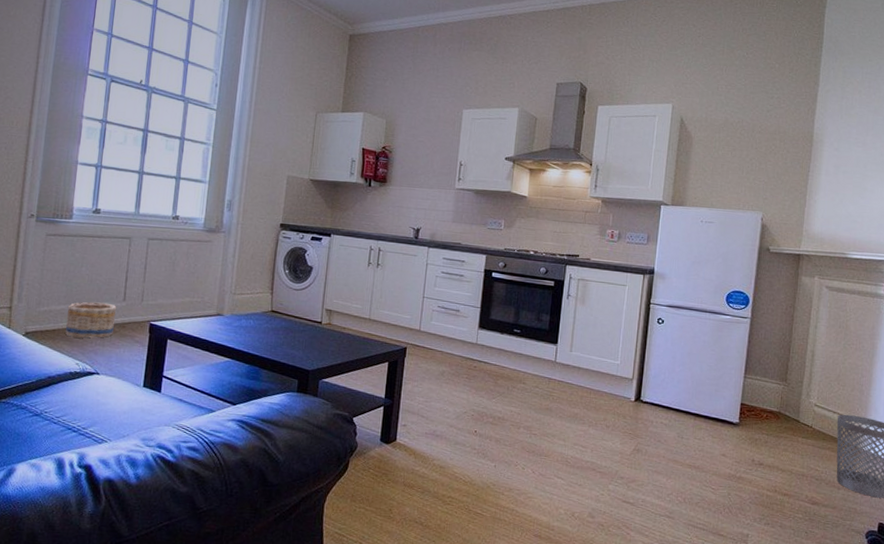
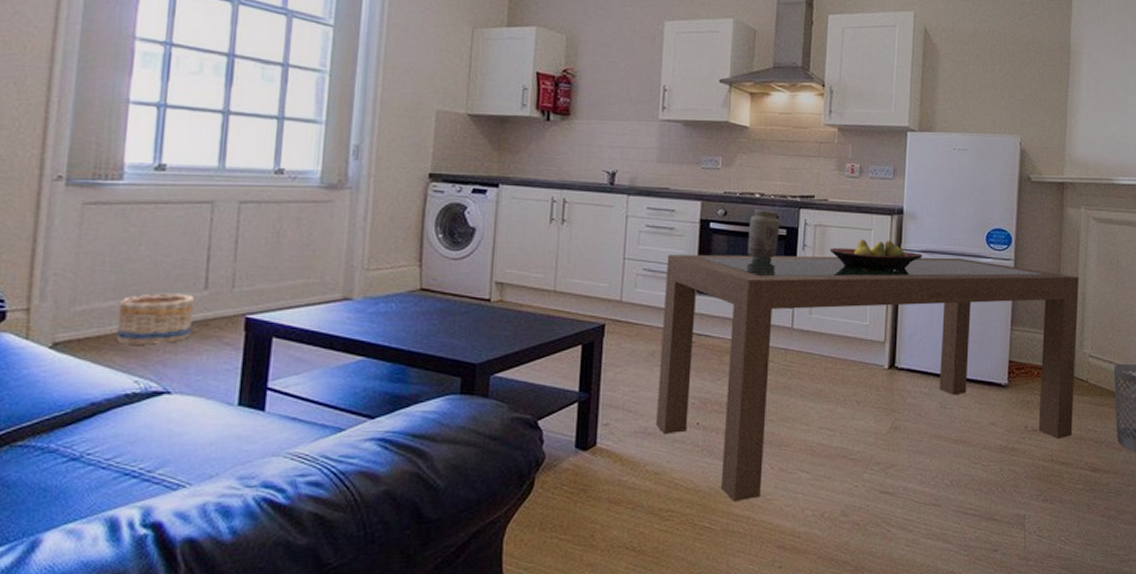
dining table: none [443,296,809,497] -> present [656,254,1079,503]
vase: none [522,264,550,307] -> present [748,209,781,261]
fruit bowl: none [589,292,669,321] -> present [829,238,923,270]

